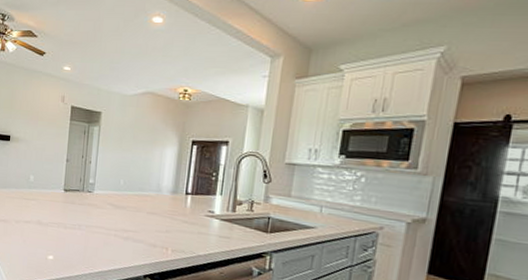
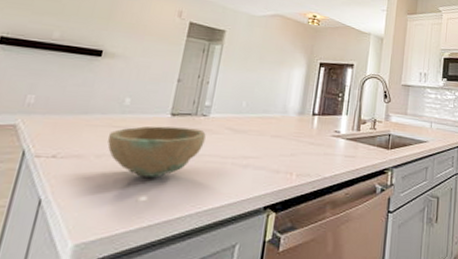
bowl: none [22,199,92,242] -> present [107,126,206,178]

